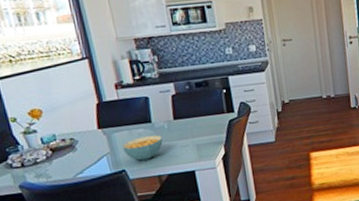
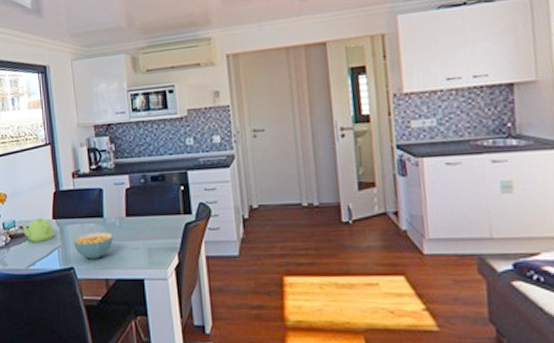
teapot: none [60,128,102,153] -> present [19,217,55,242]

